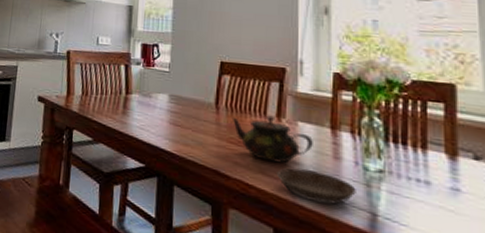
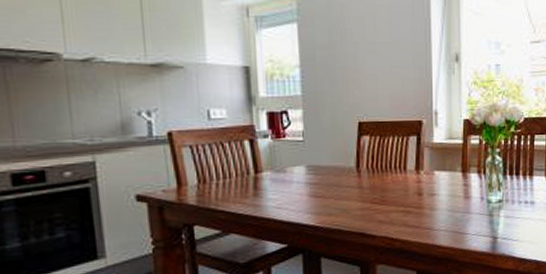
teapot: present [231,115,313,163] -> none [373,170,448,214]
saucer: present [277,168,356,205] -> none [418,212,482,240]

